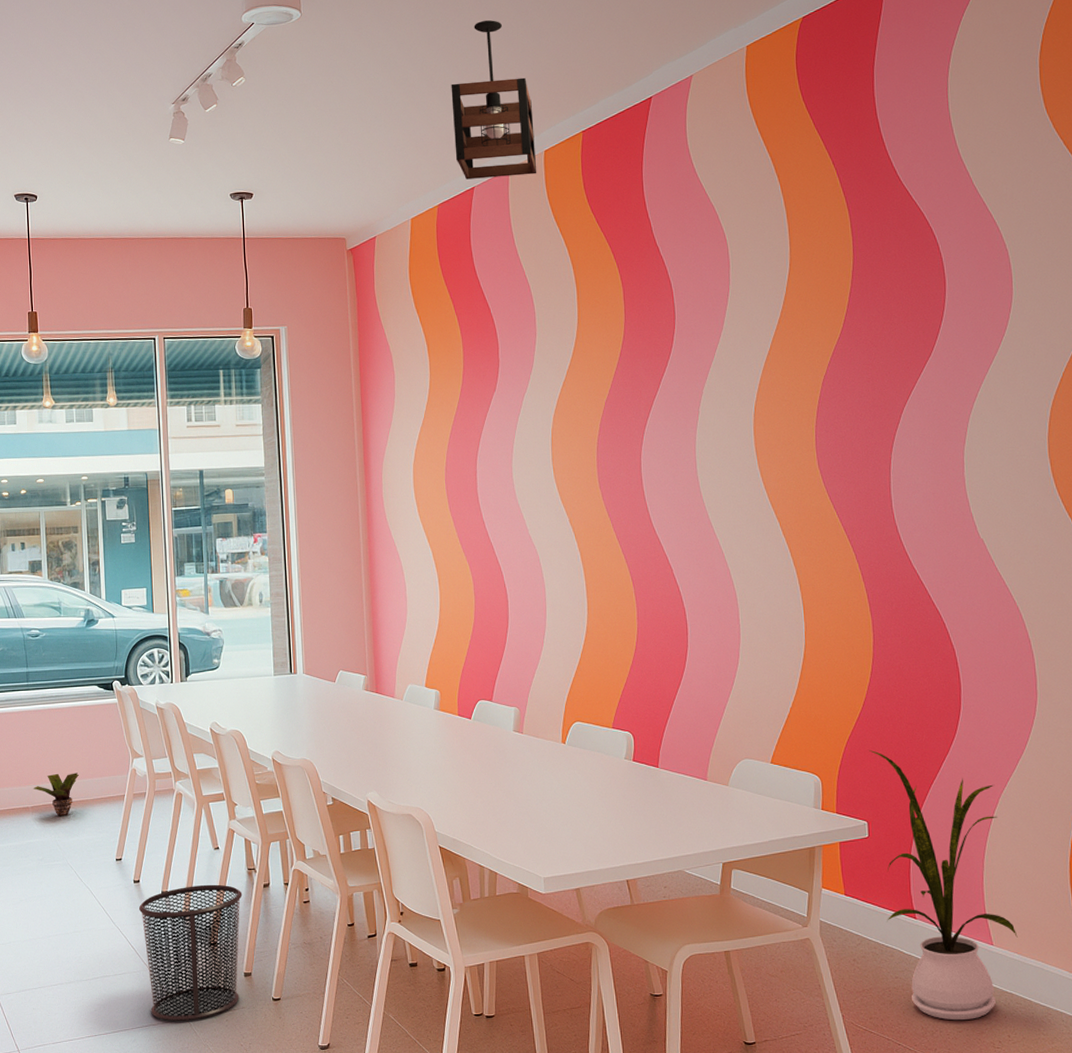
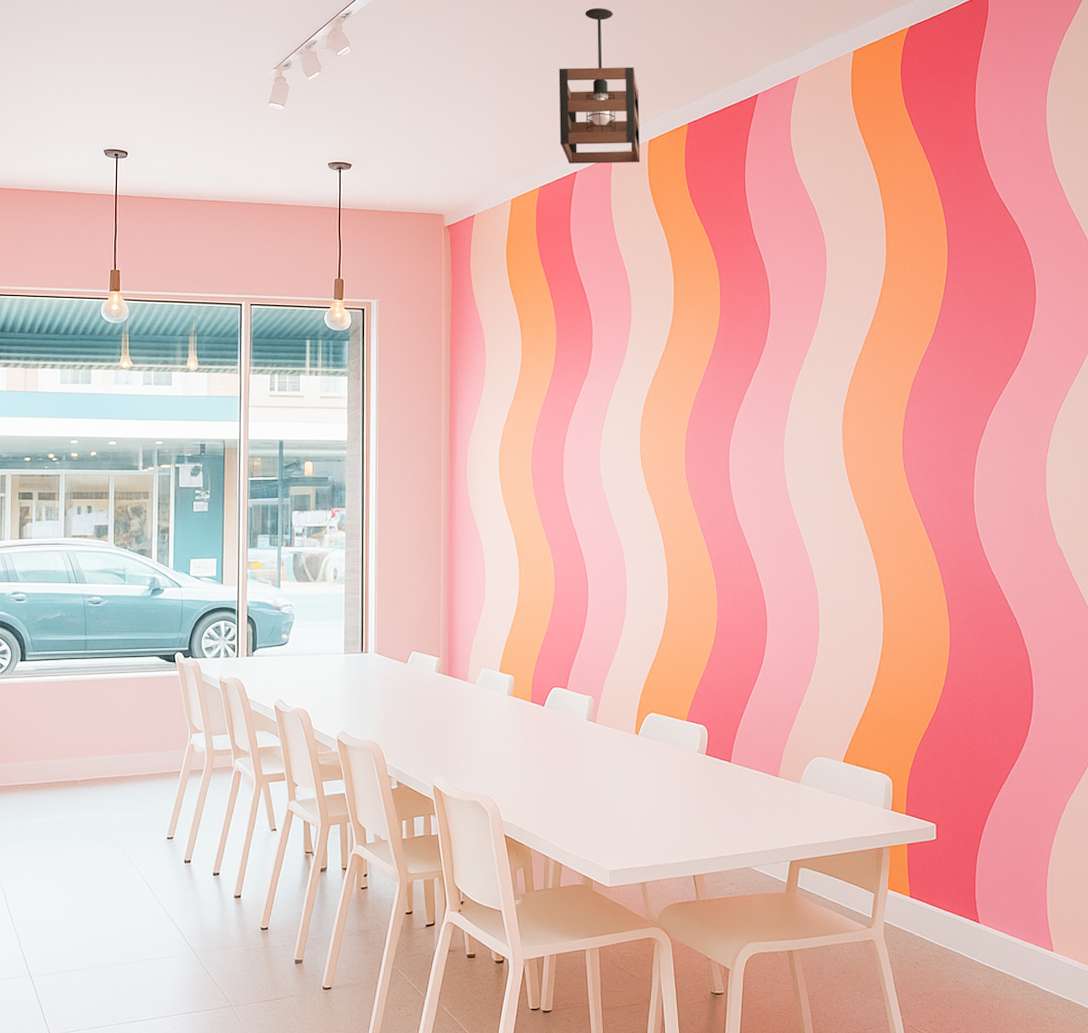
potted plant: present [33,773,79,817] -> none [84,746,133,791]
waste bin: present [138,884,243,1022] -> none [188,867,298,1009]
house plant: present [869,750,1018,1021] -> none [940,753,1078,1027]

